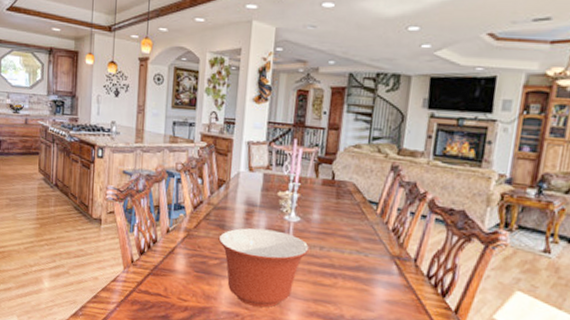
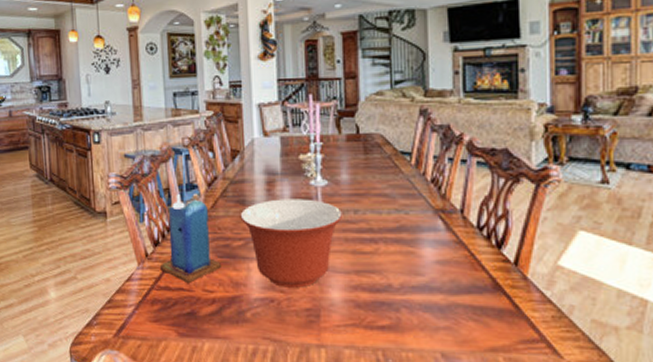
candle: none [142,212,196,290] -> present [159,194,221,283]

